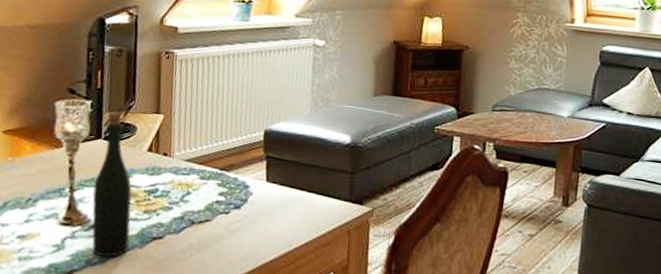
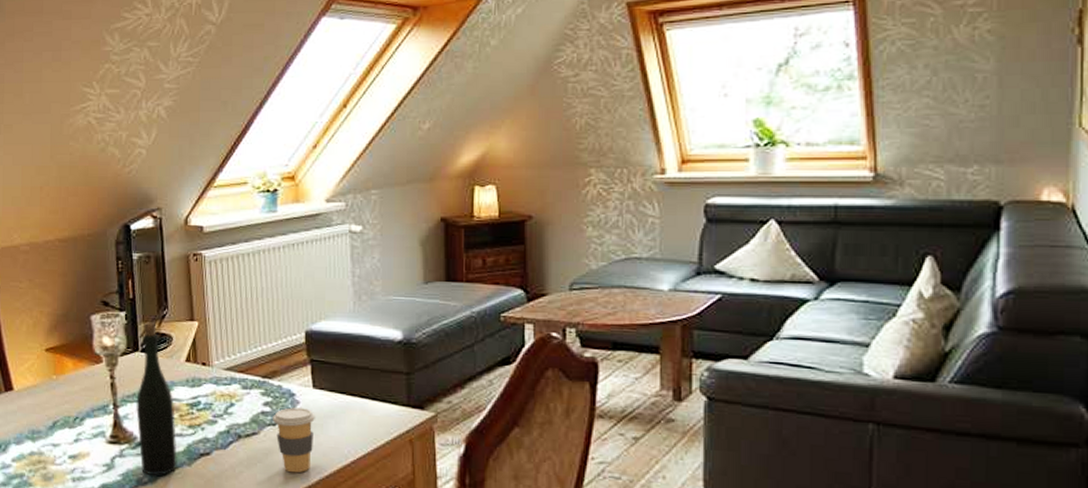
coffee cup: none [226,198,266,258] -> present [273,407,315,473]

